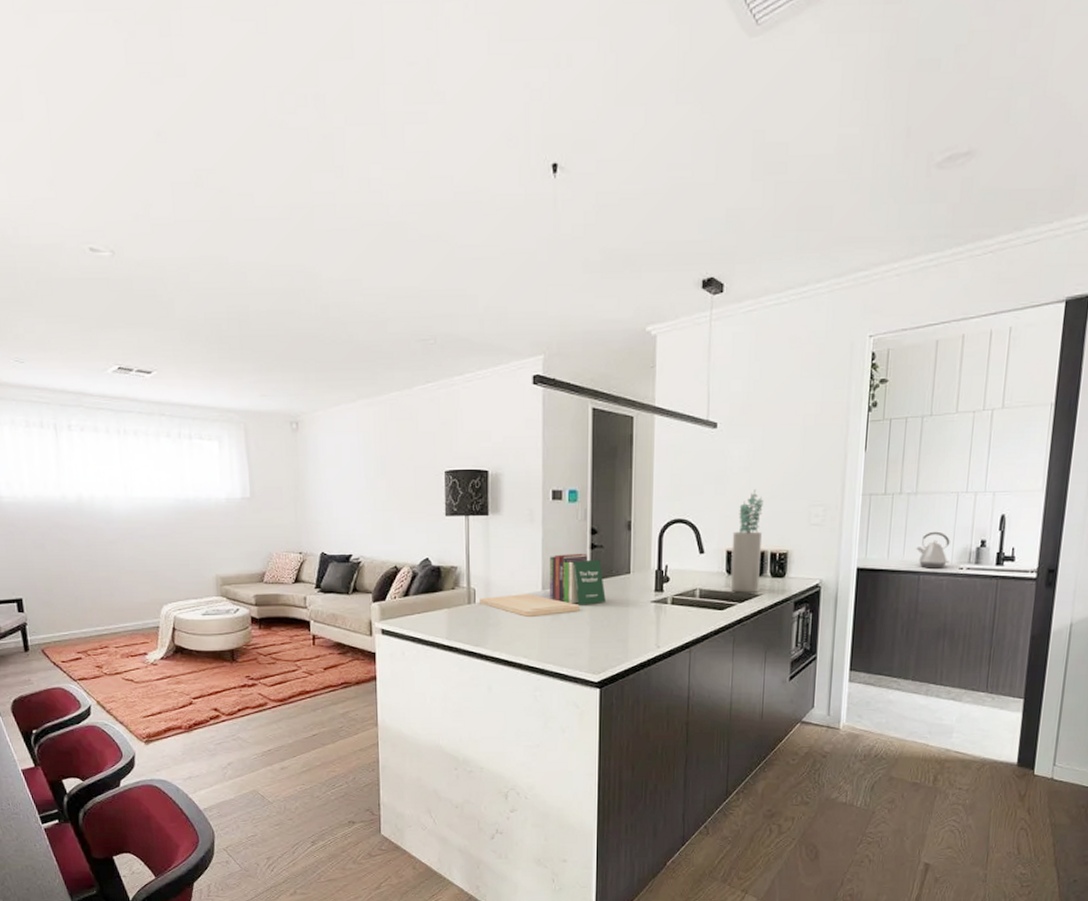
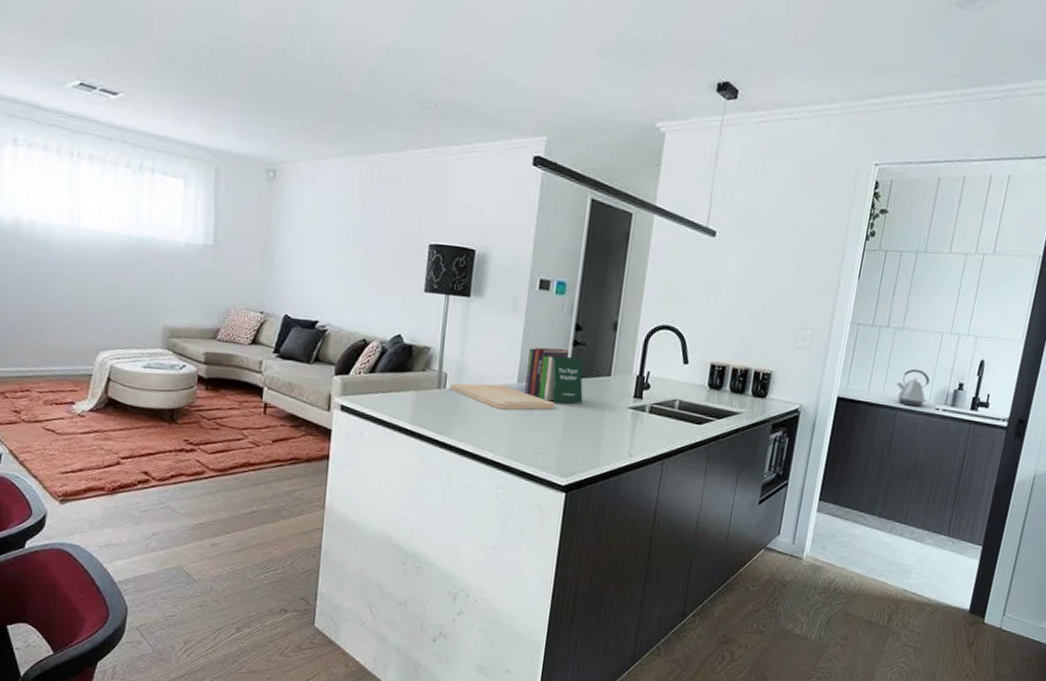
vase: present [730,489,763,594] -> none [710,304,753,411]

